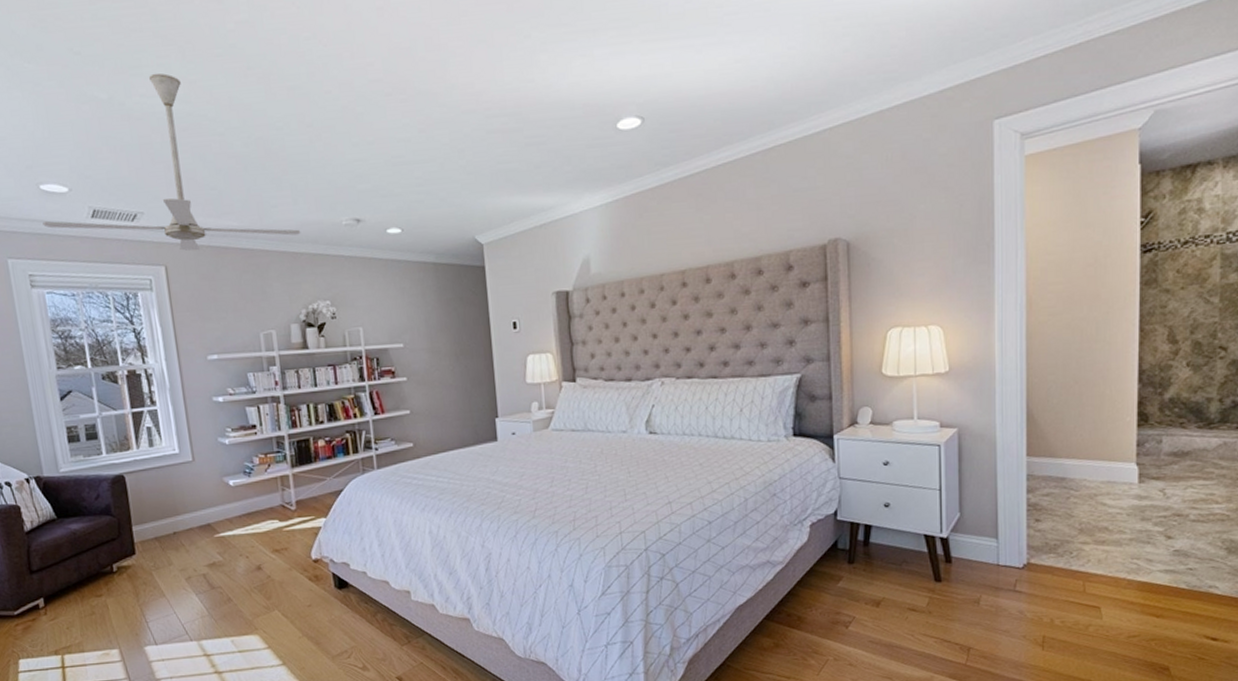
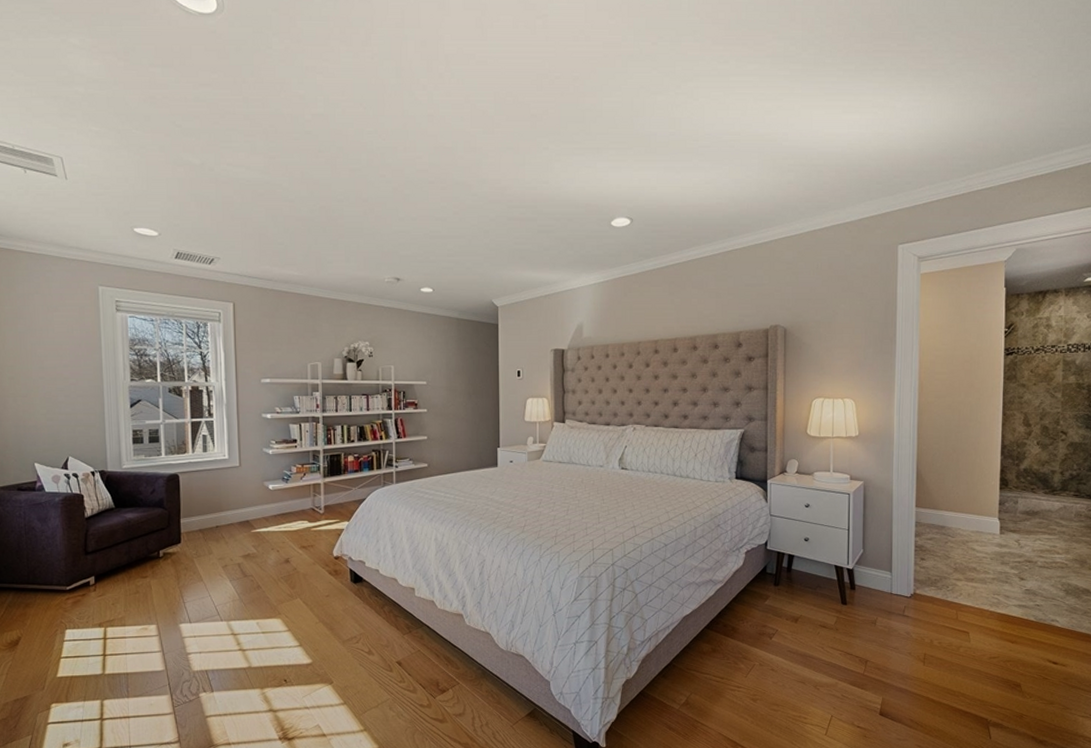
ceiling fan: present [43,72,301,251] -> none [133,147,350,293]

